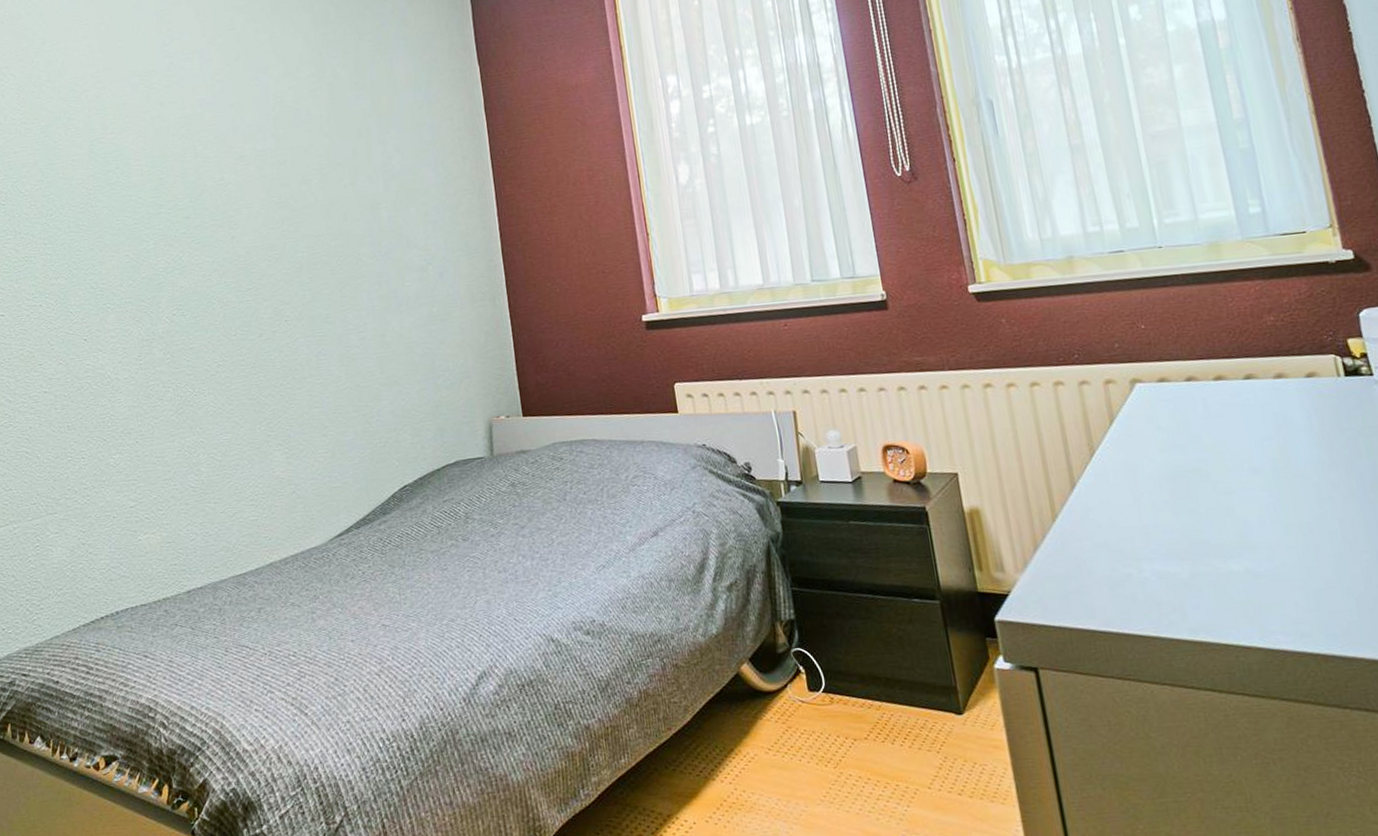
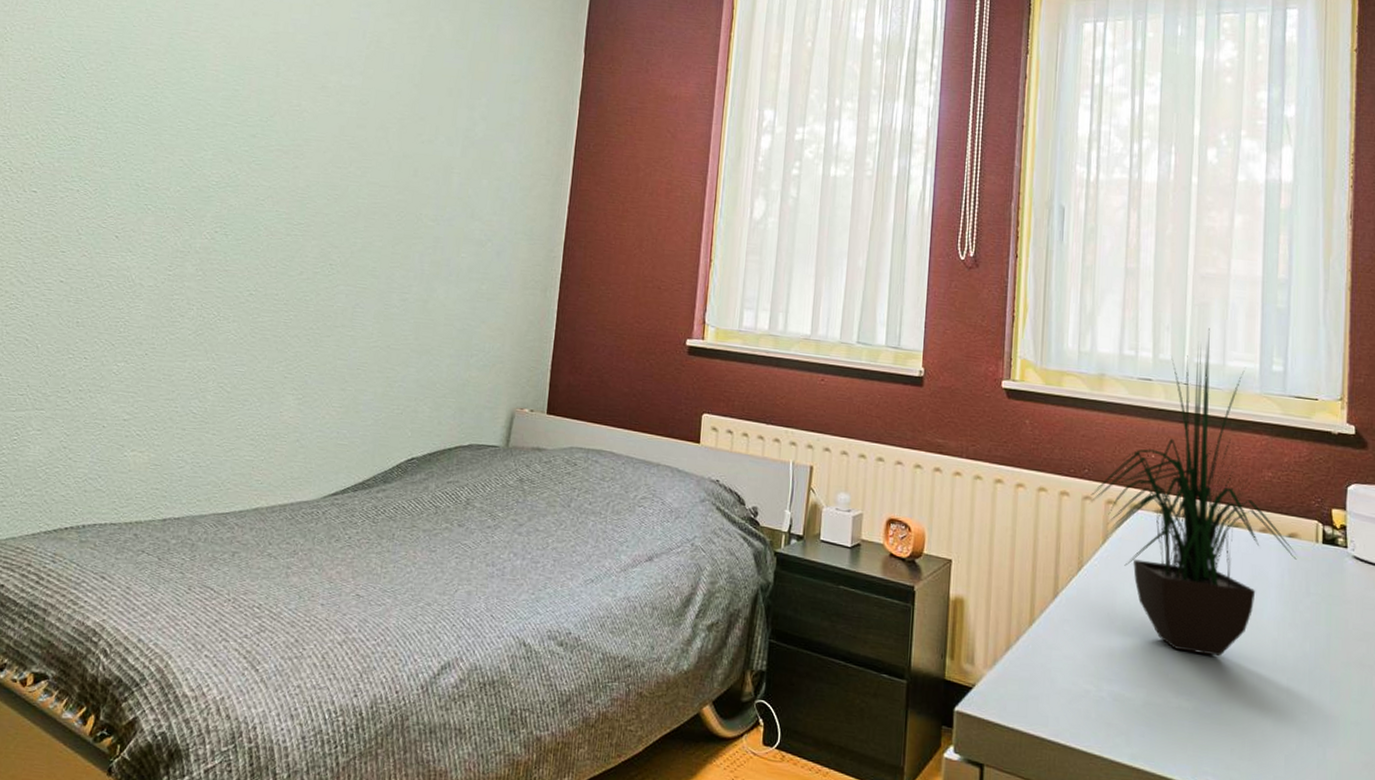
potted plant: none [1086,186,1321,515] -> present [1091,328,1297,657]

